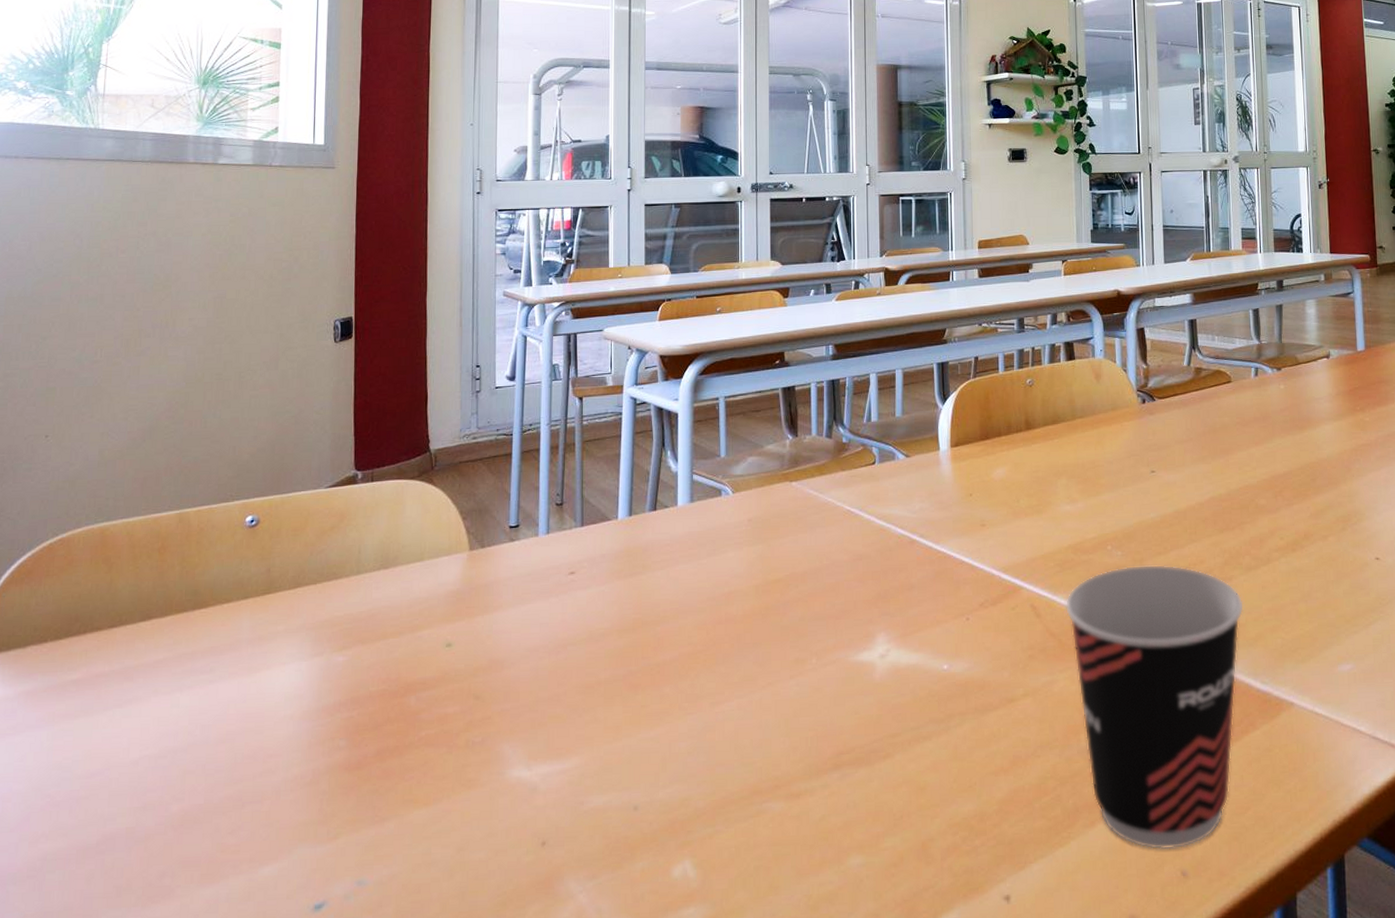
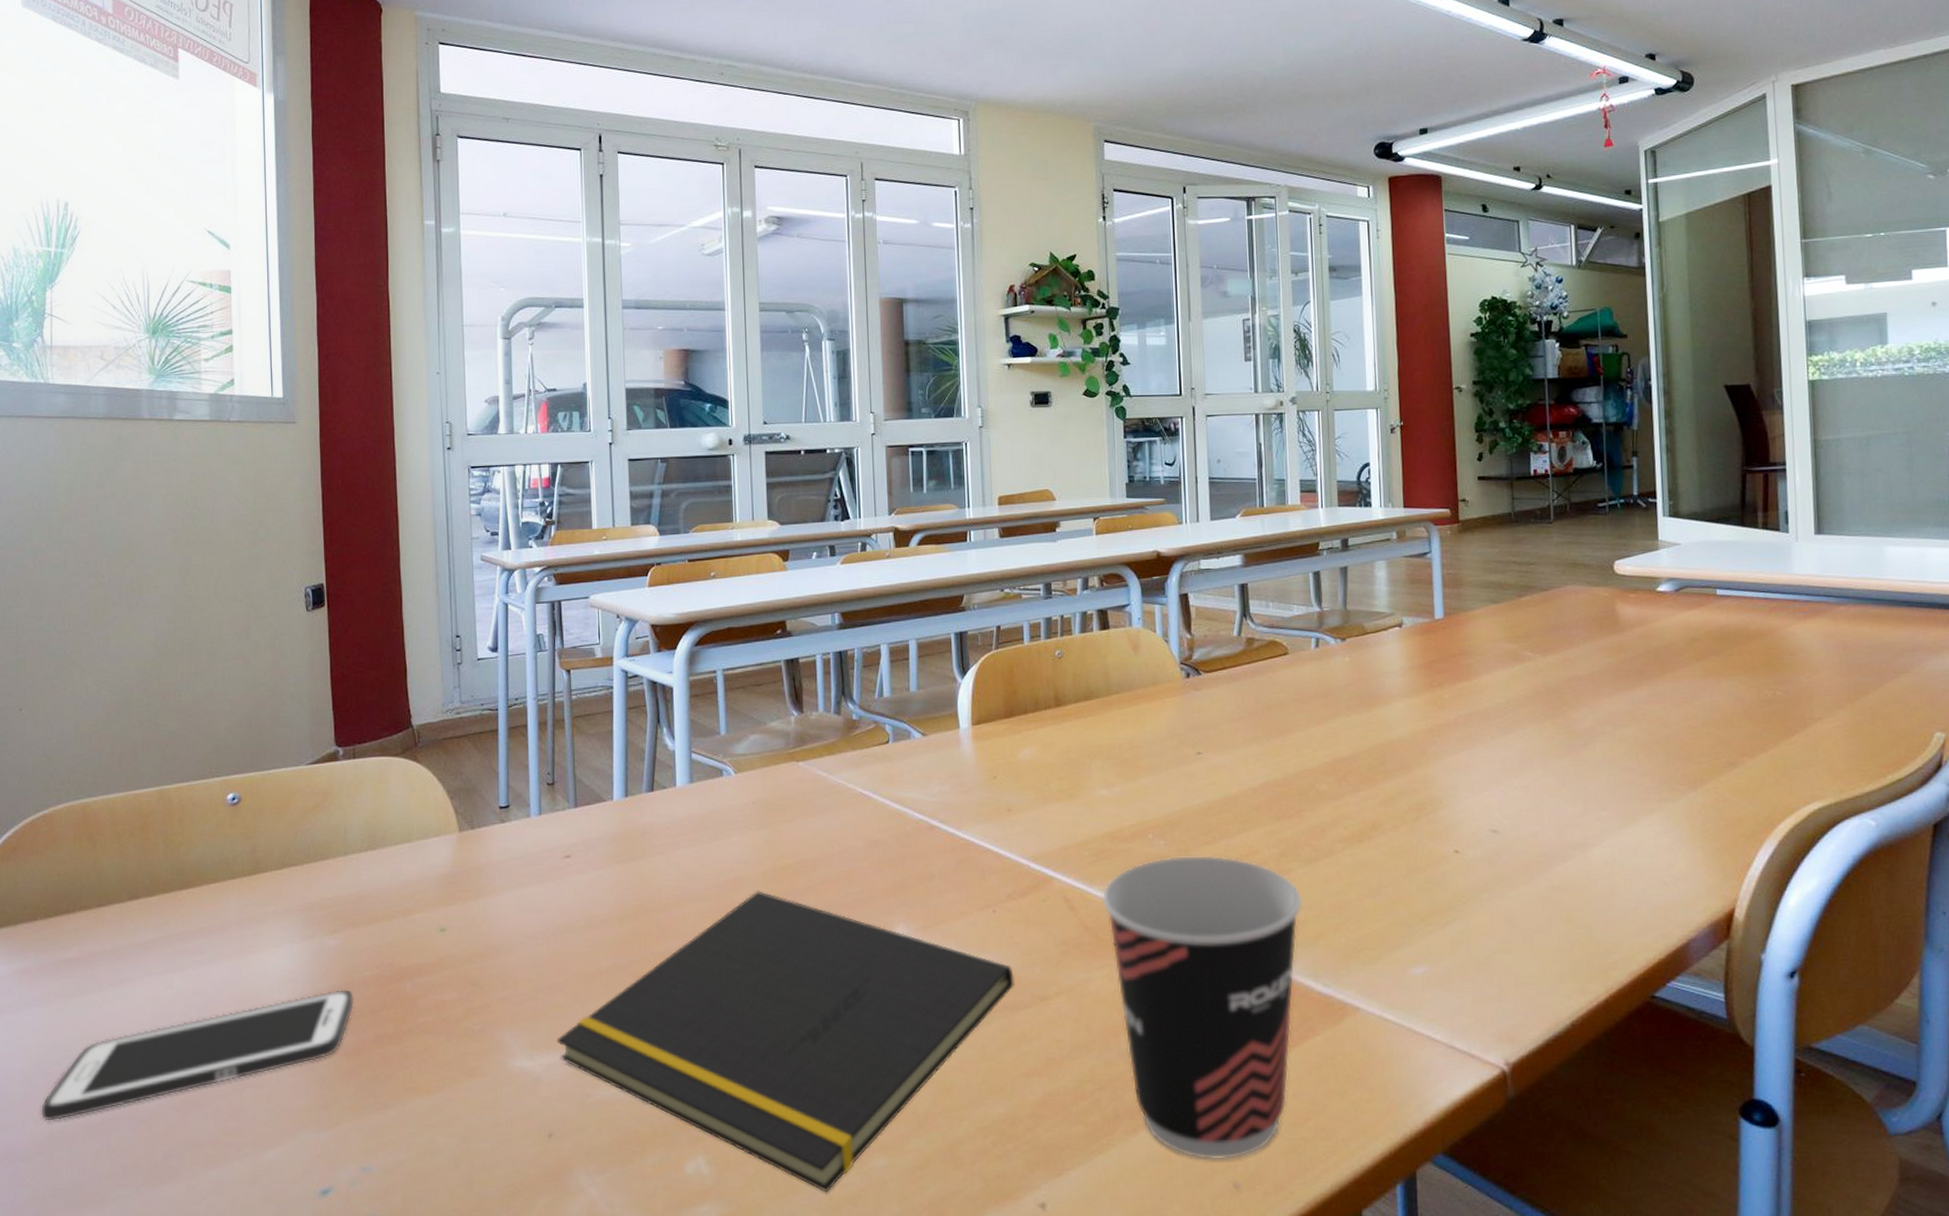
cell phone: none [36,705,359,844] -> present [41,989,355,1121]
notepad: none [554,603,985,892] -> present [557,891,1014,1193]

